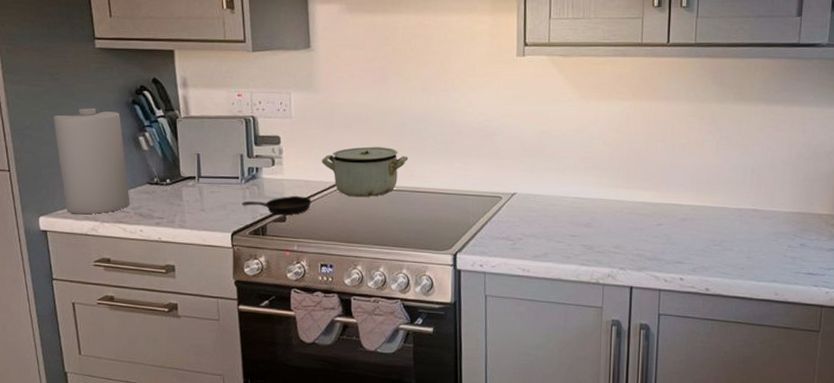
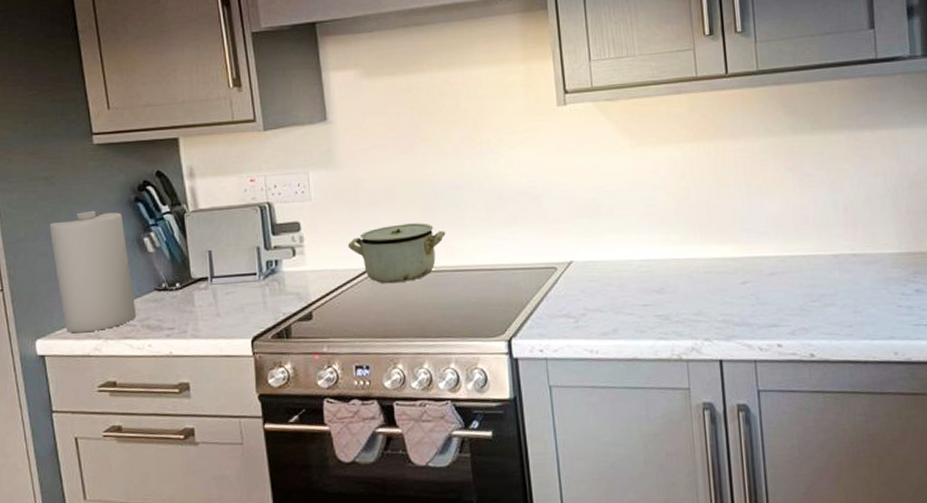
frying pan: present [242,195,312,216] -> none [261,288,340,313]

